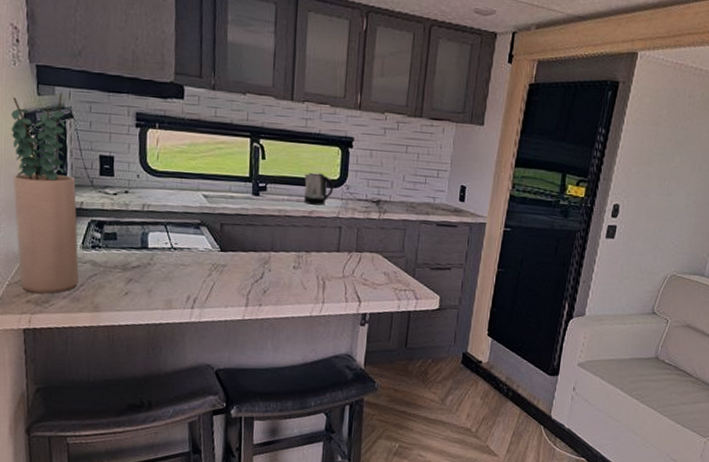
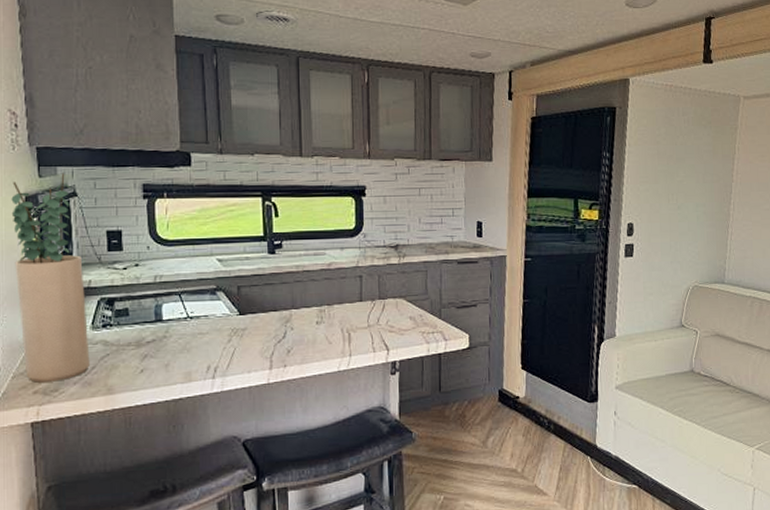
kettle: present [304,171,334,205] -> none [320,223,351,257]

